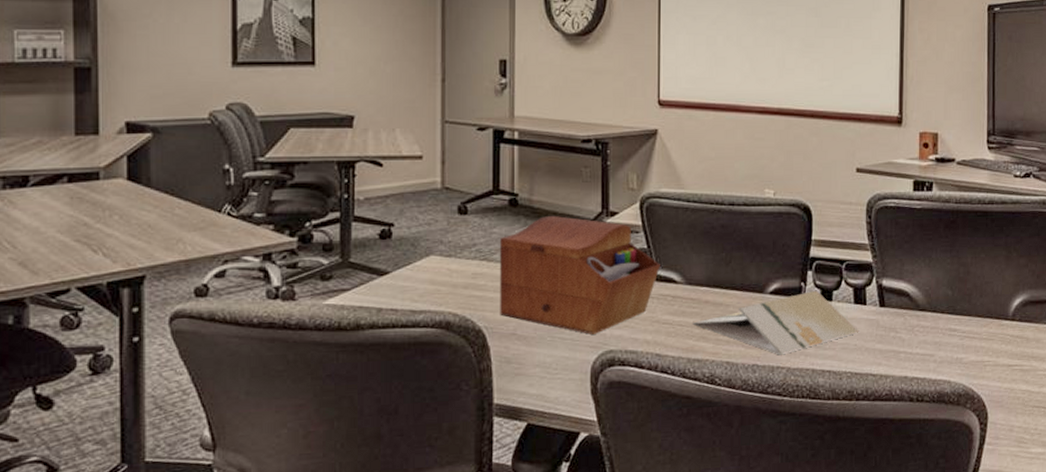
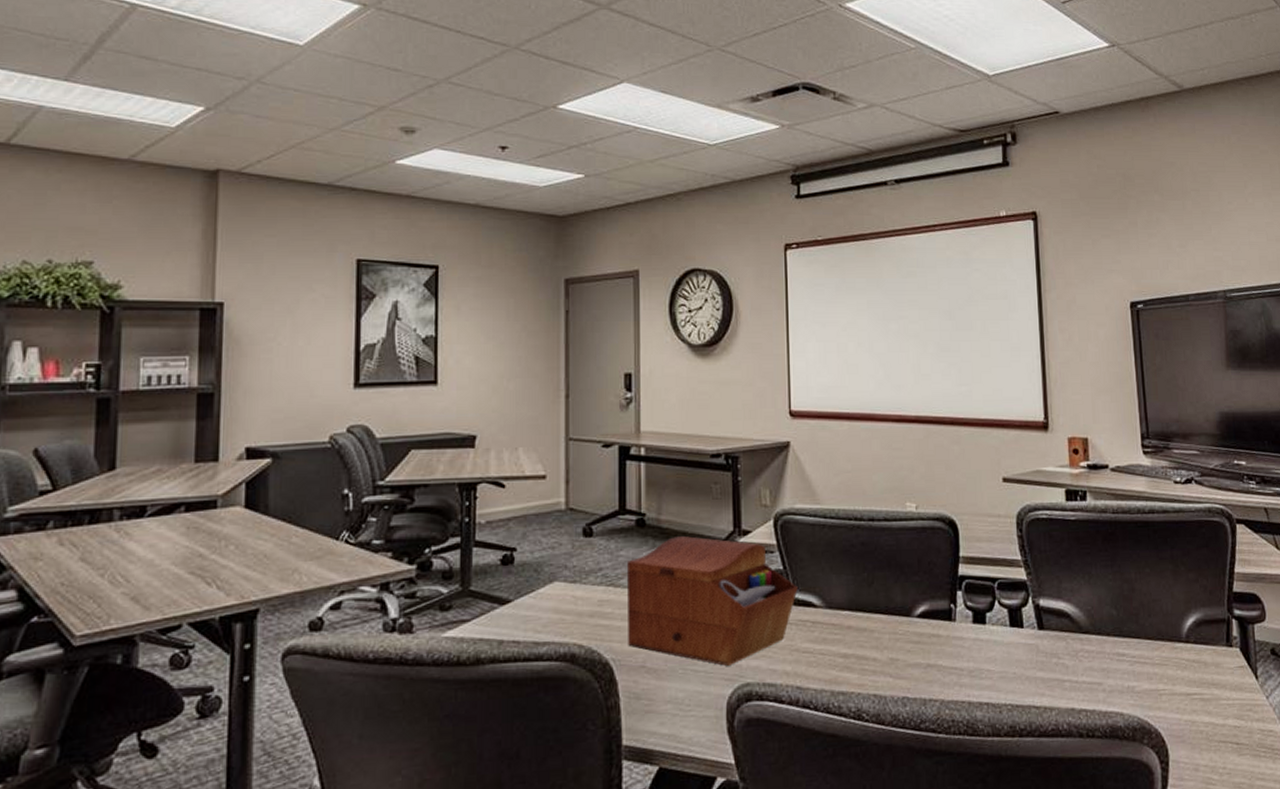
brochure: present [693,290,859,355] -> none [835,612,1018,686]

